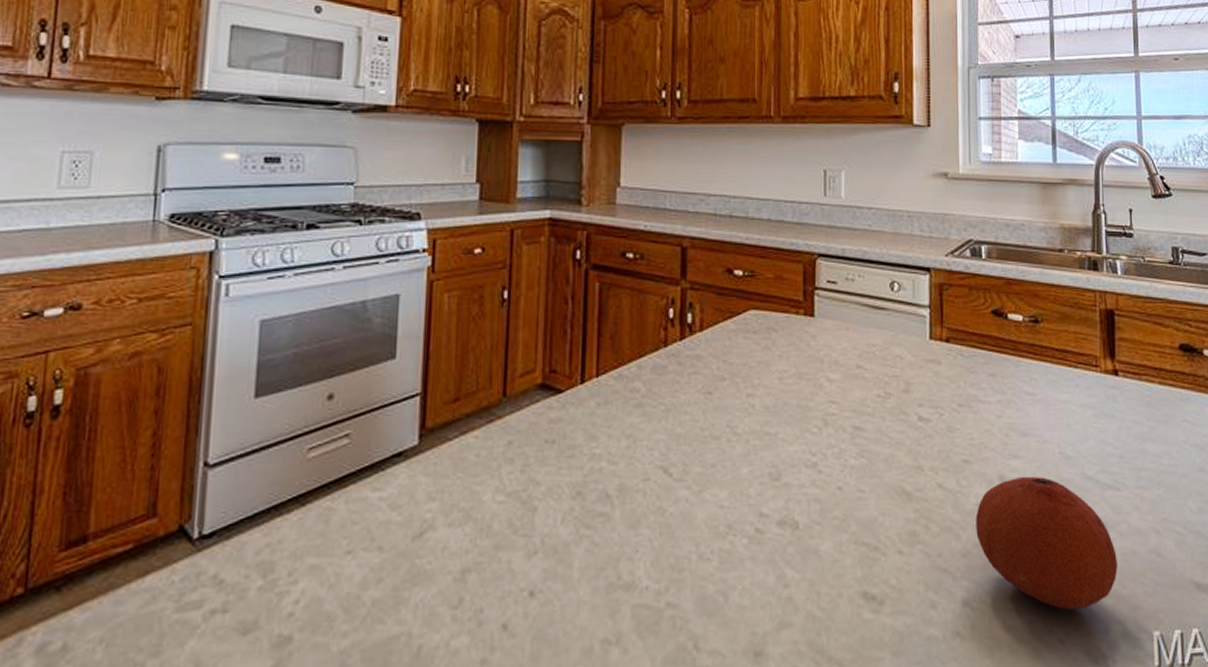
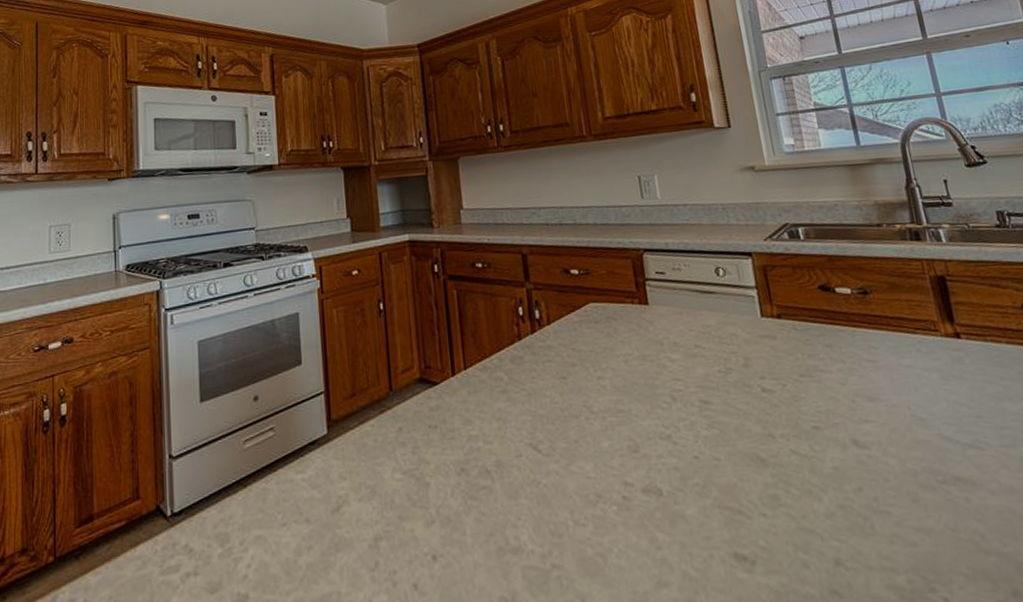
fruit: present [975,476,1118,610] -> none [834,439,996,568]

